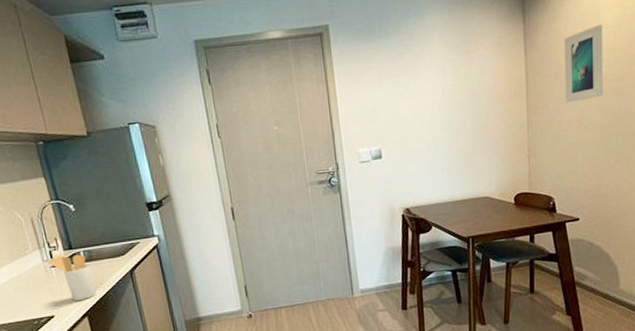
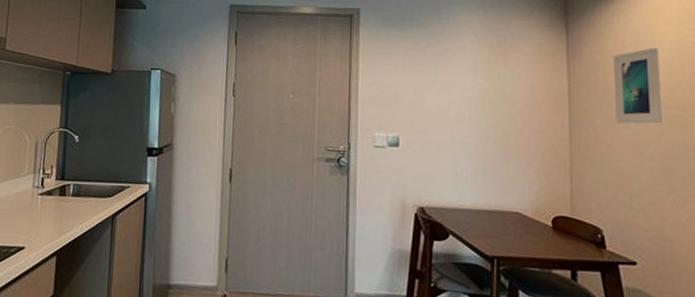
utensil holder: present [46,254,96,301] -> none [35,184,77,237]

